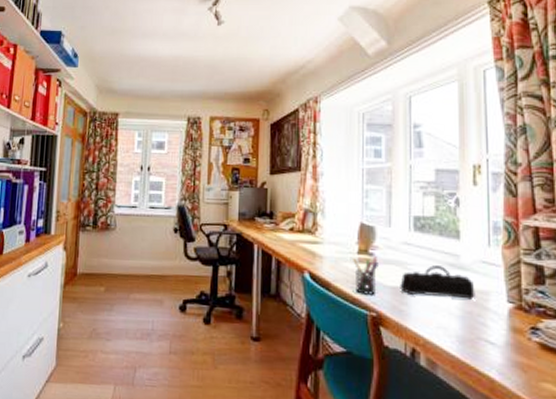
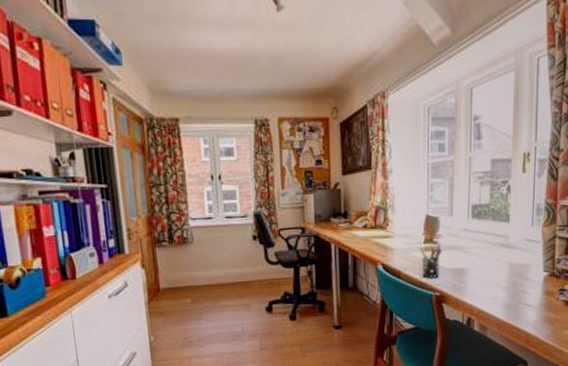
pencil case: present [400,265,475,300] -> none [459,247,519,274]

